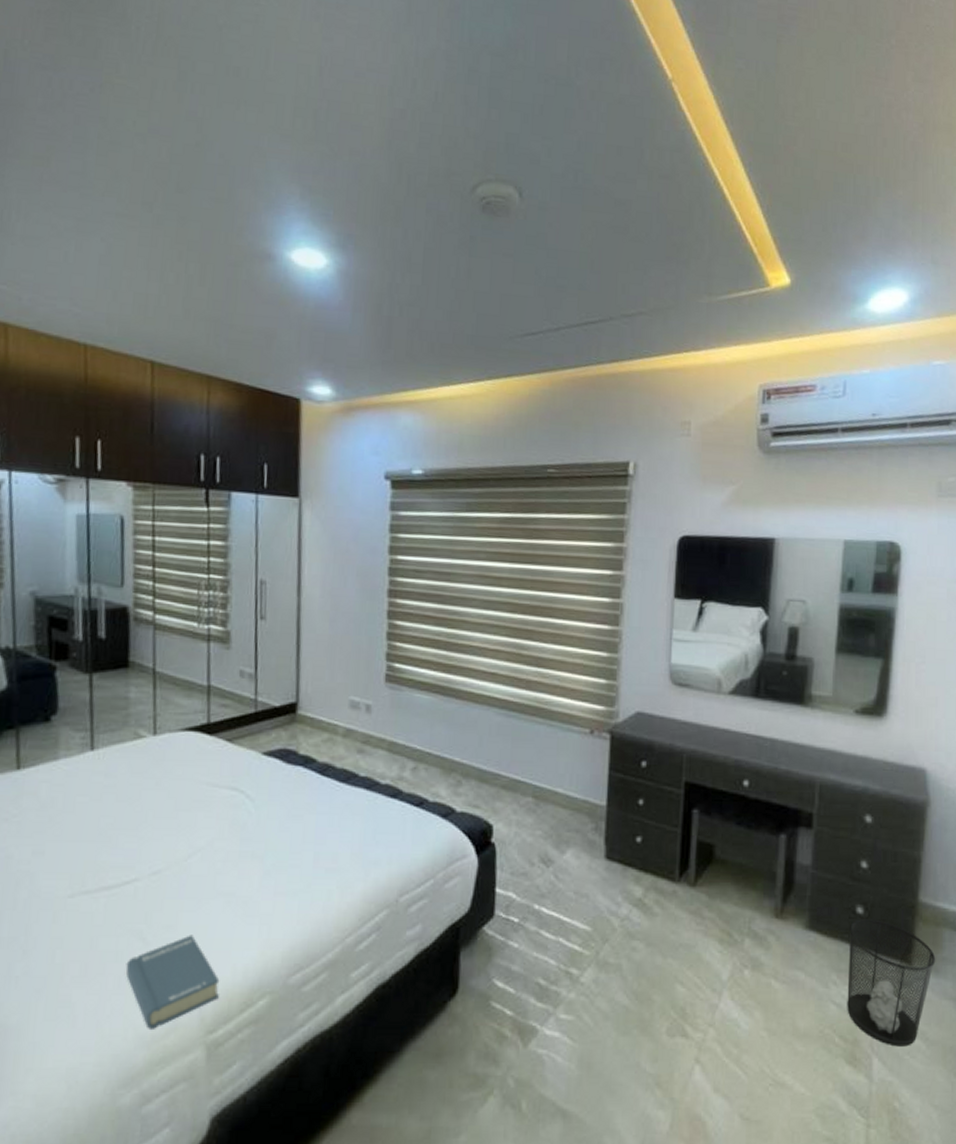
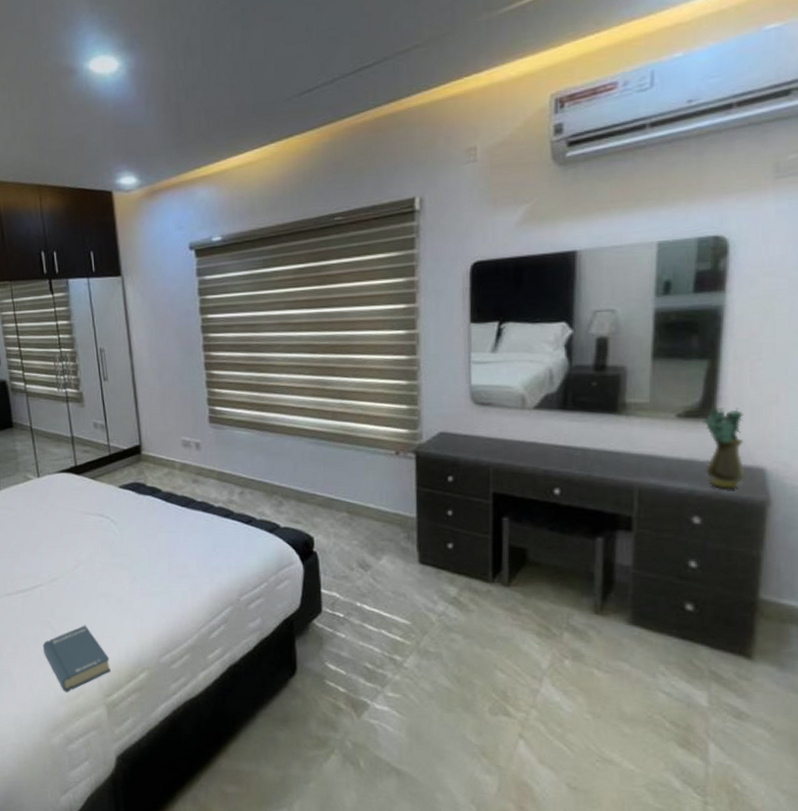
waste bin: present [847,919,936,1047] -> none [677,615,781,735]
vase: none [876,704,910,788] -> present [702,405,744,489]

